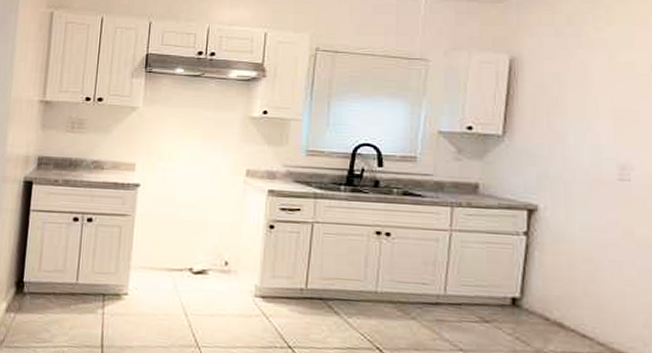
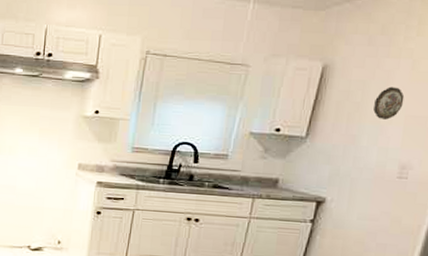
decorative plate: none [574,78,608,114] -> present [373,86,405,120]

